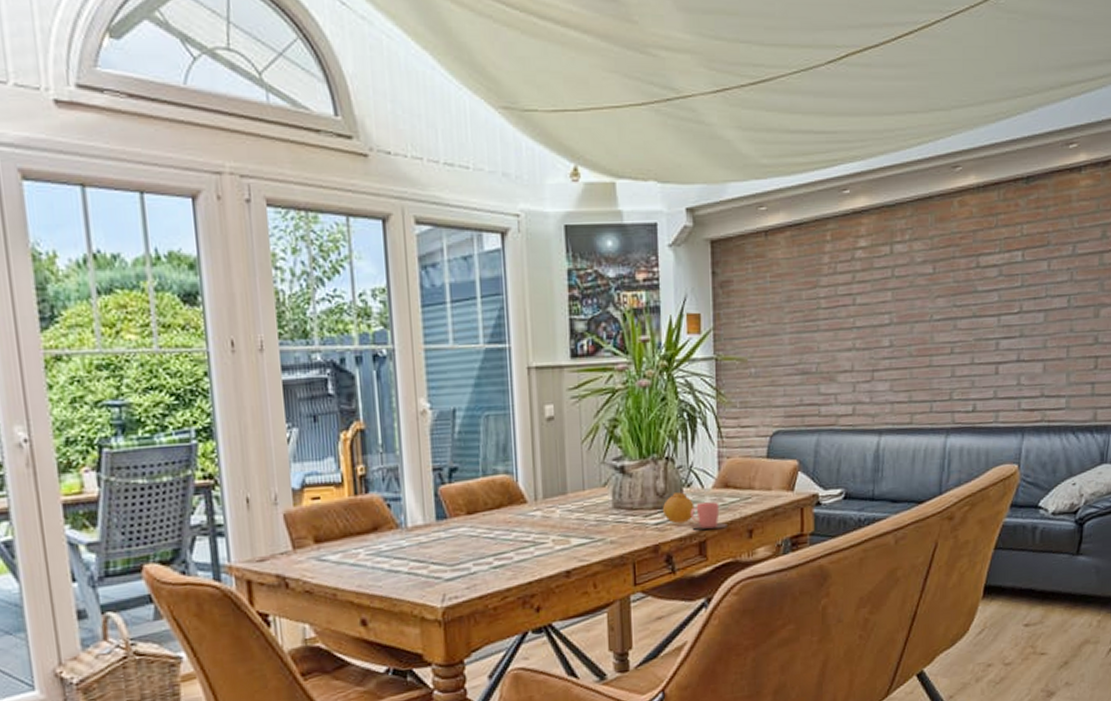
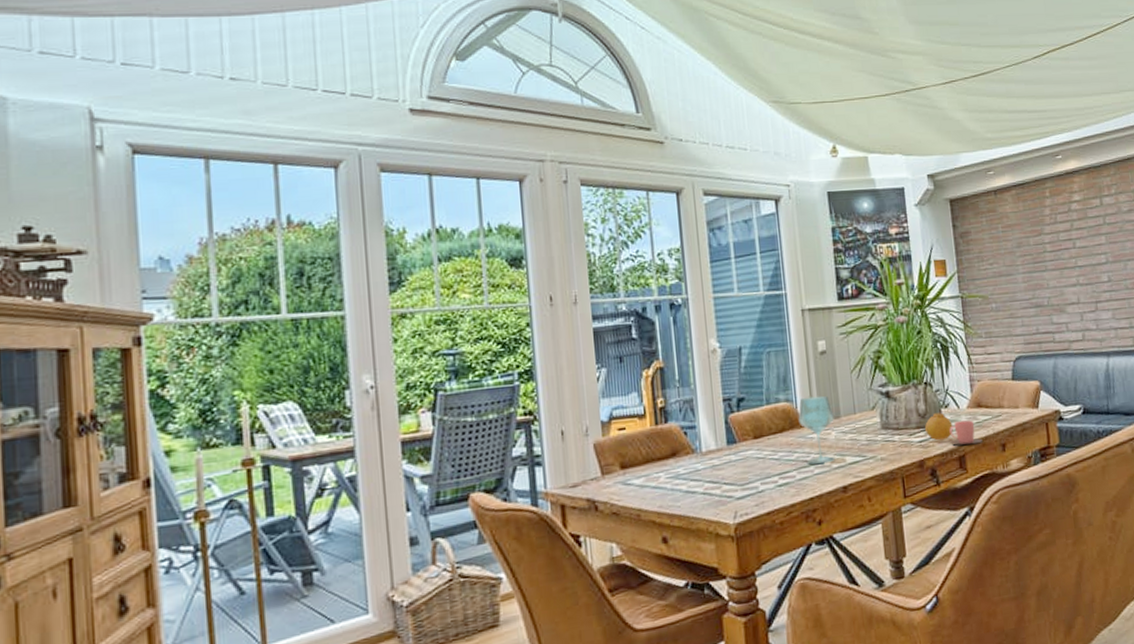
wine glass: none [518,468,560,546] -> present [798,395,836,465]

